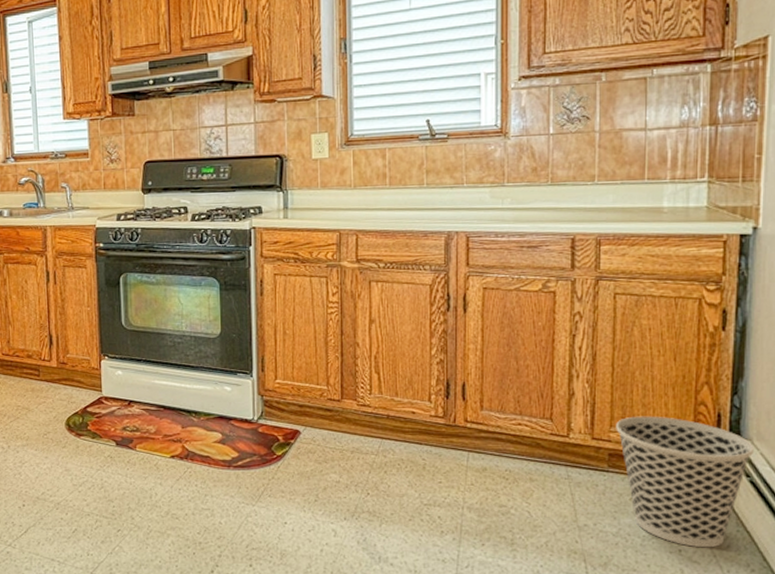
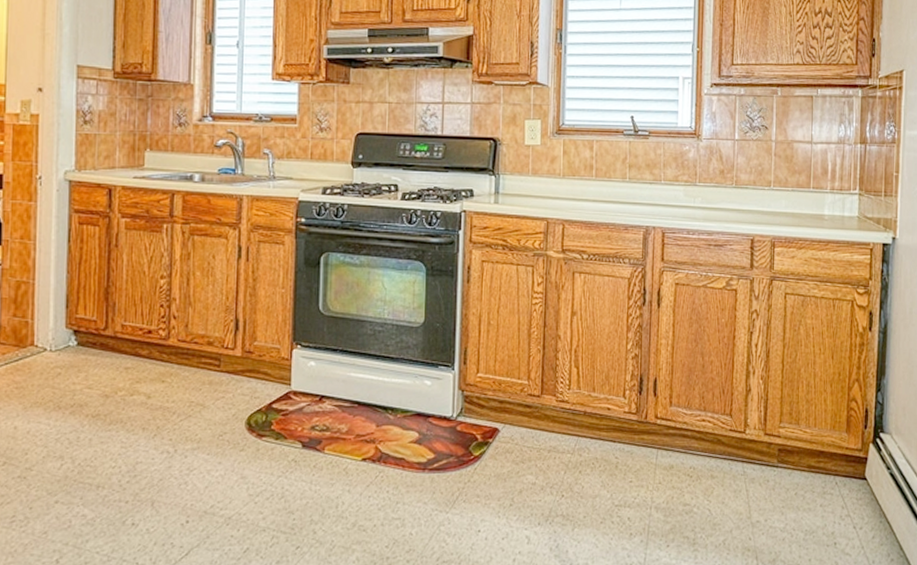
wastebasket: present [616,416,755,548] -> none [785,411,894,540]

